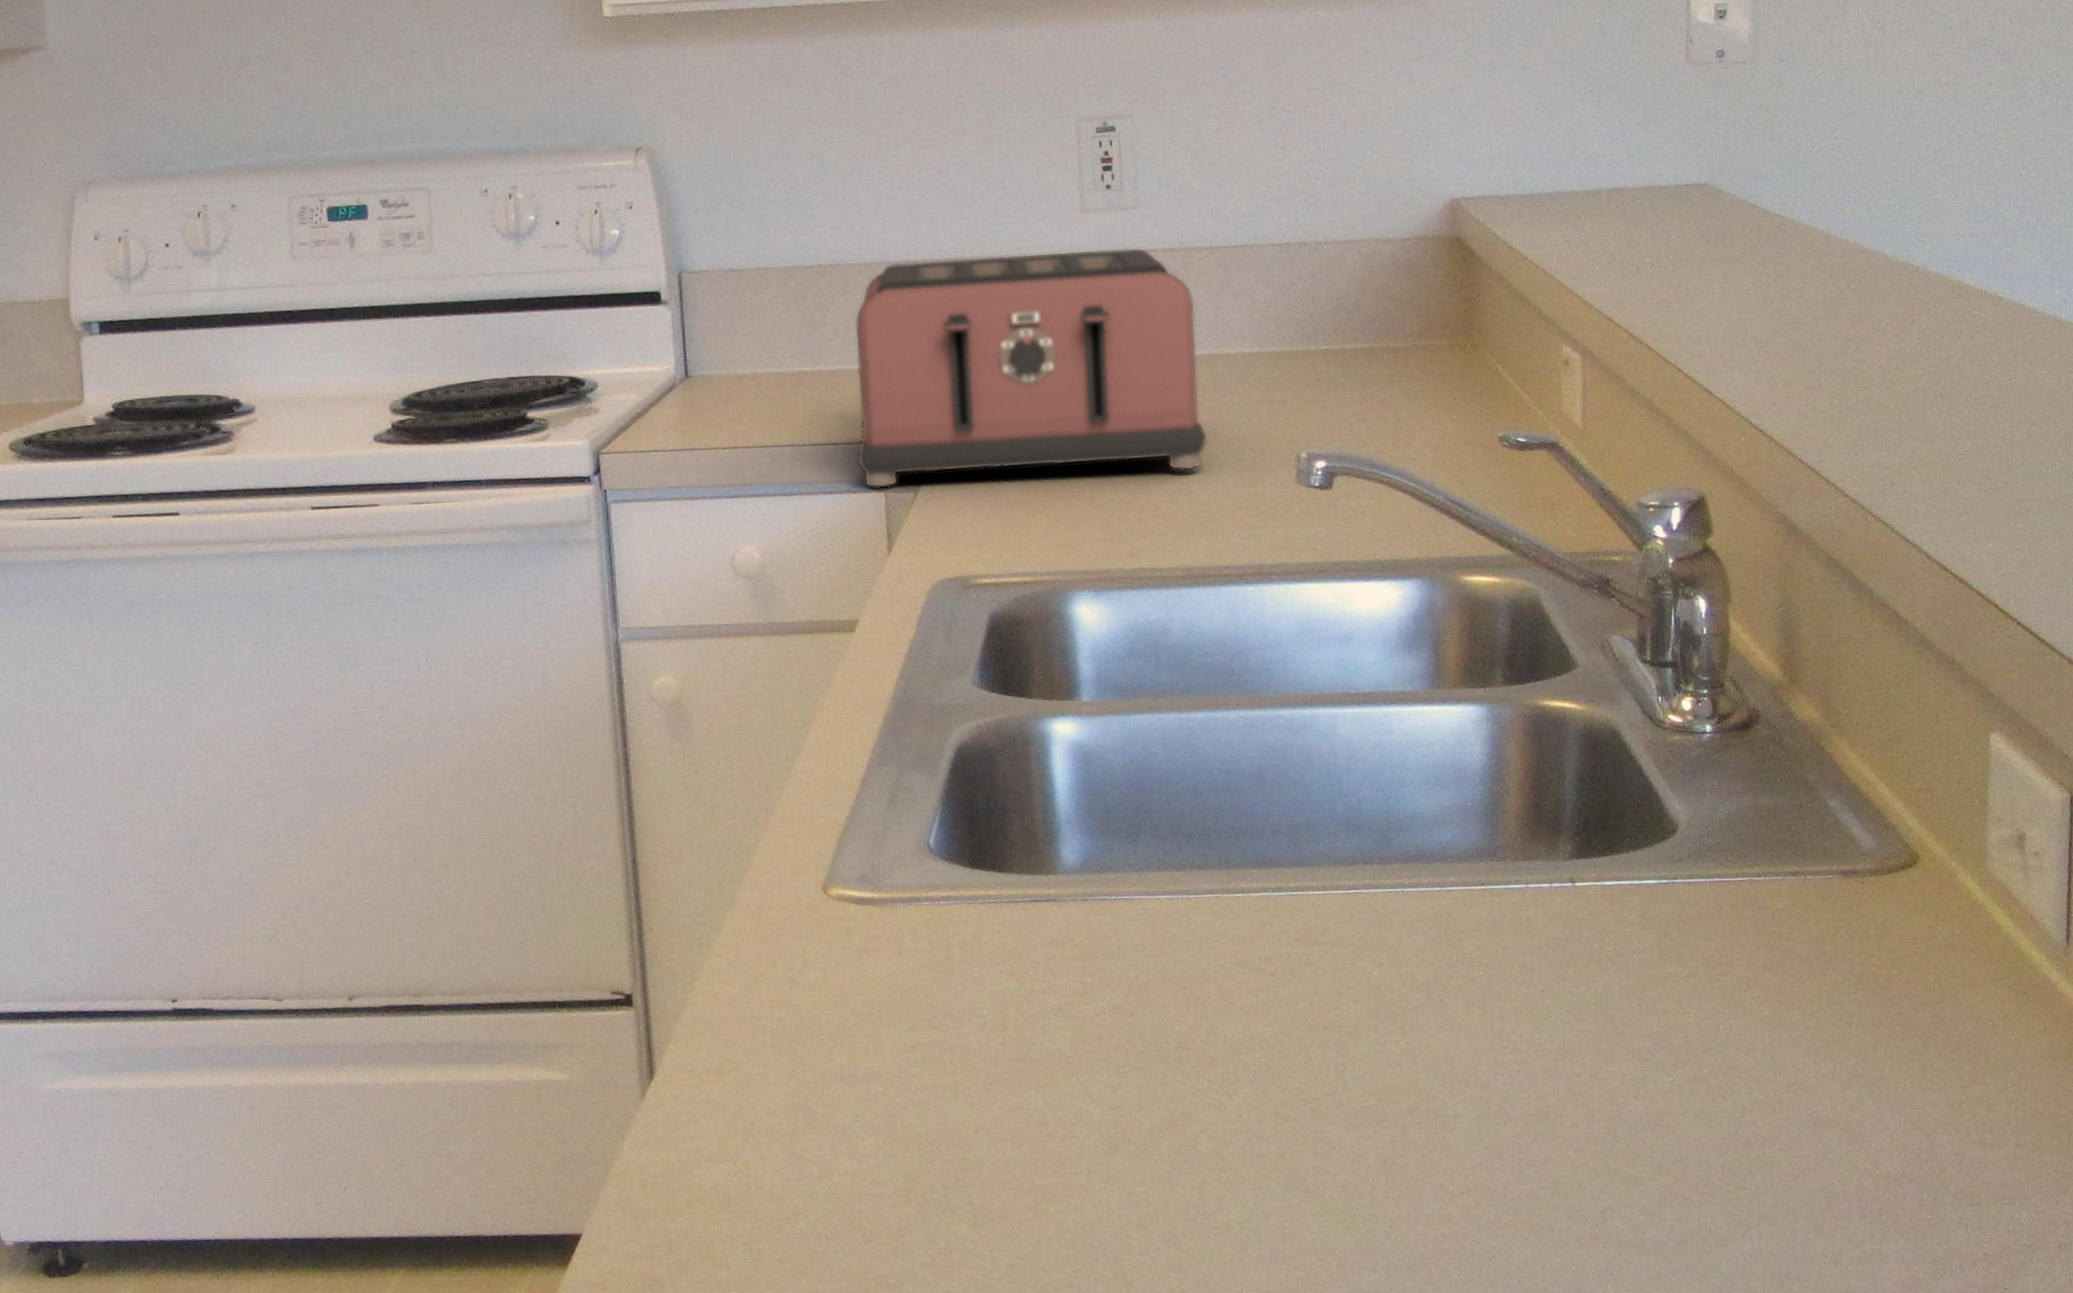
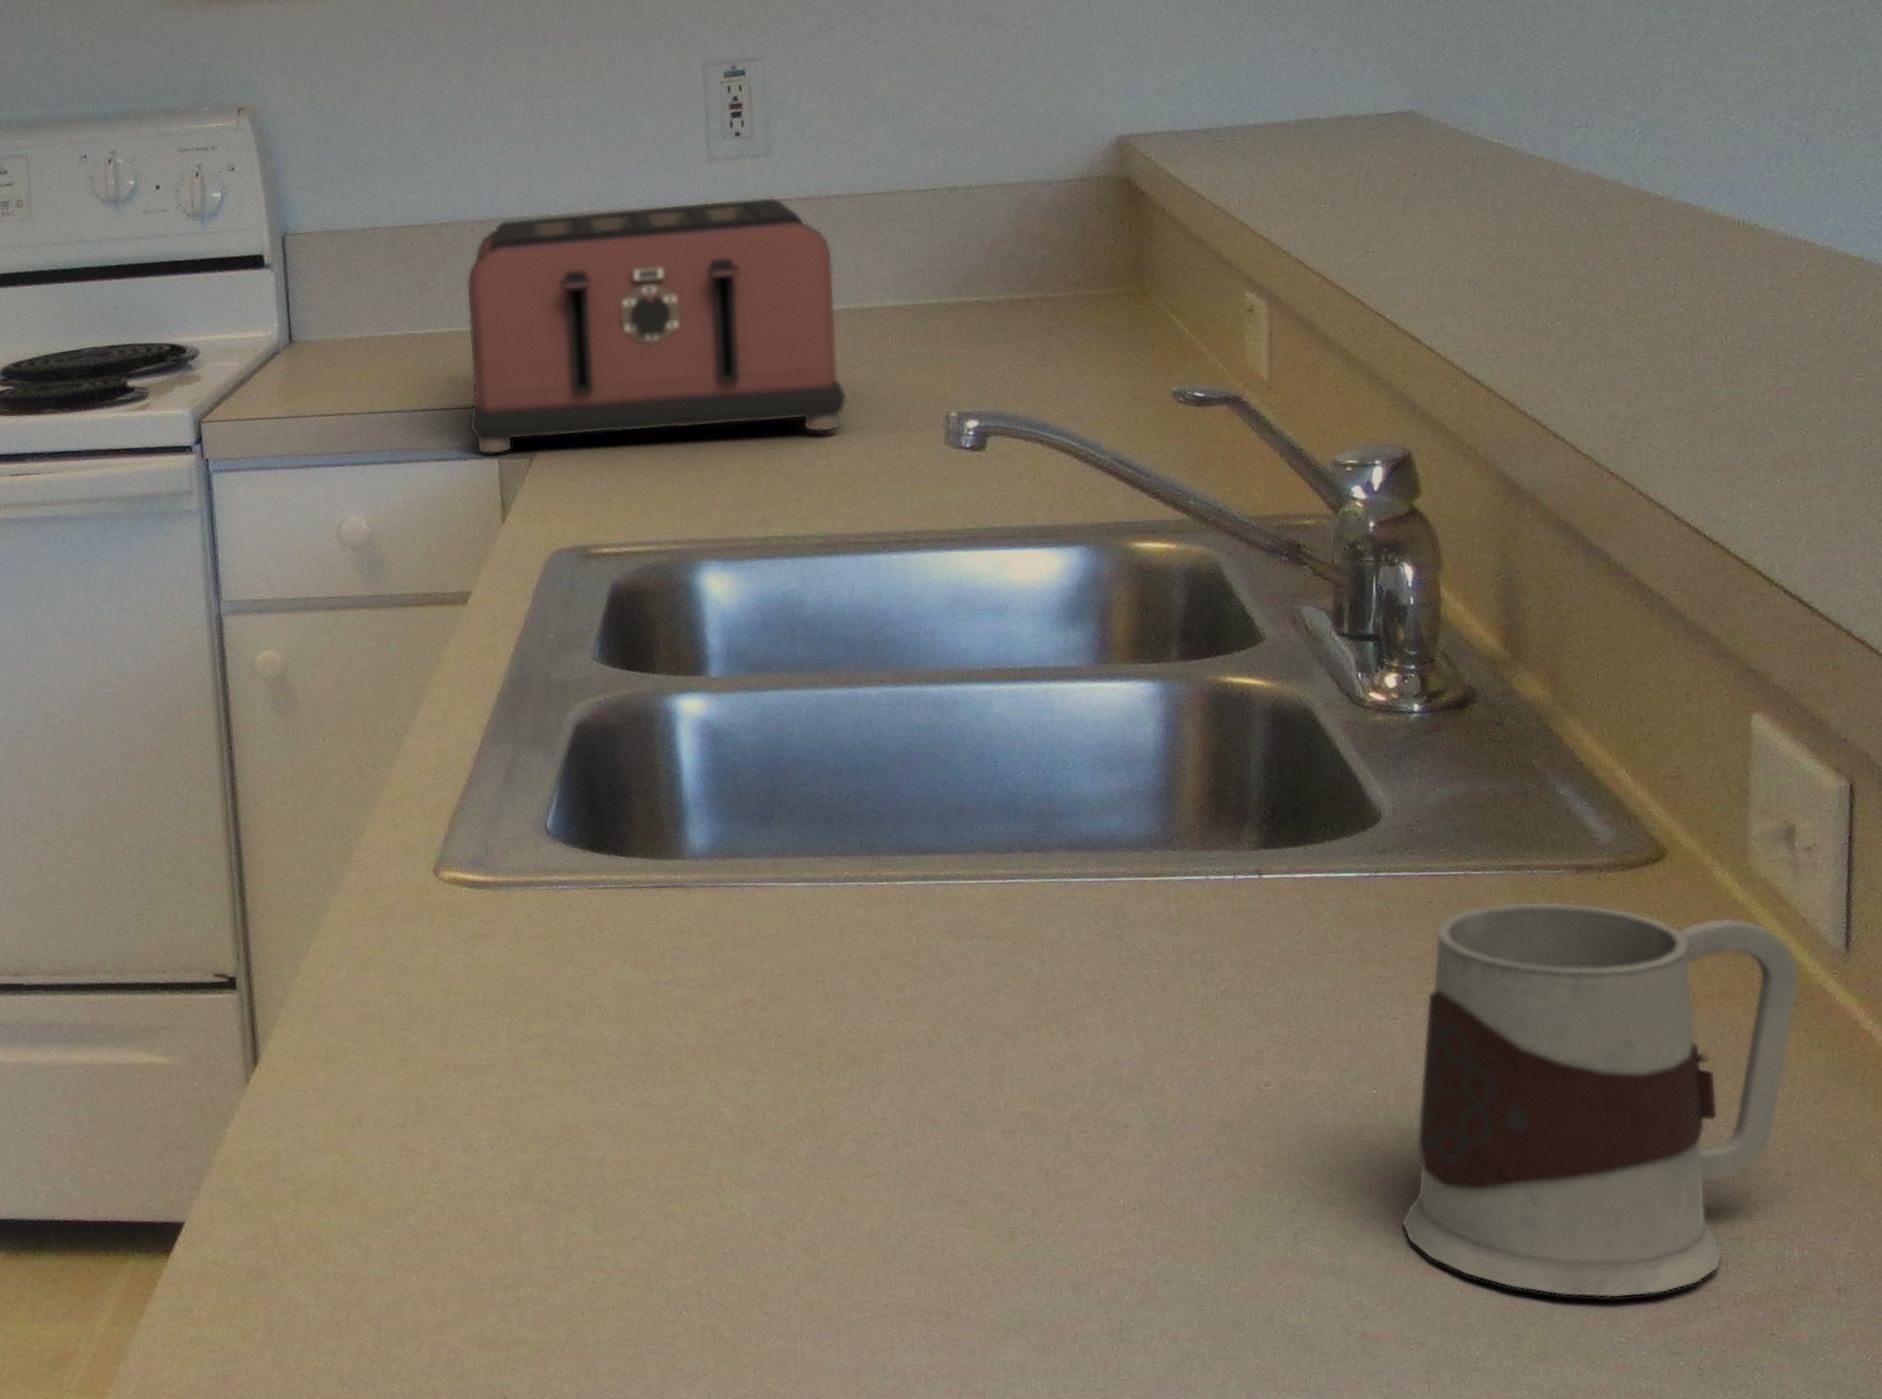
mug: none [1694,903,2029,1262] -> present [1401,901,1800,1299]

